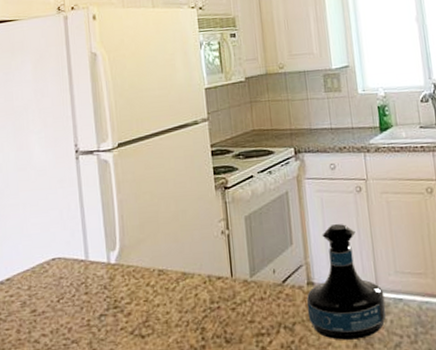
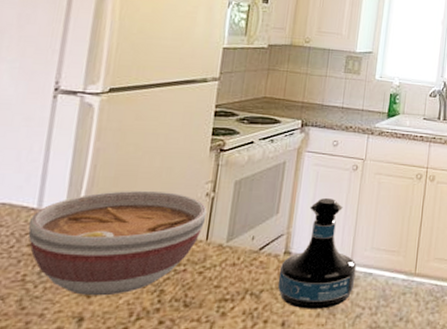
bowl: none [81,233,227,337] -> present [27,190,207,296]

